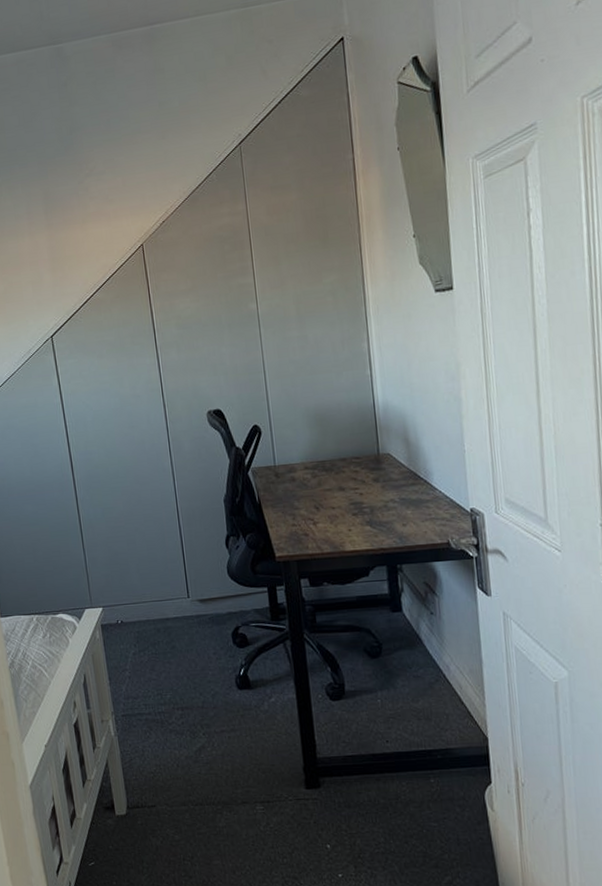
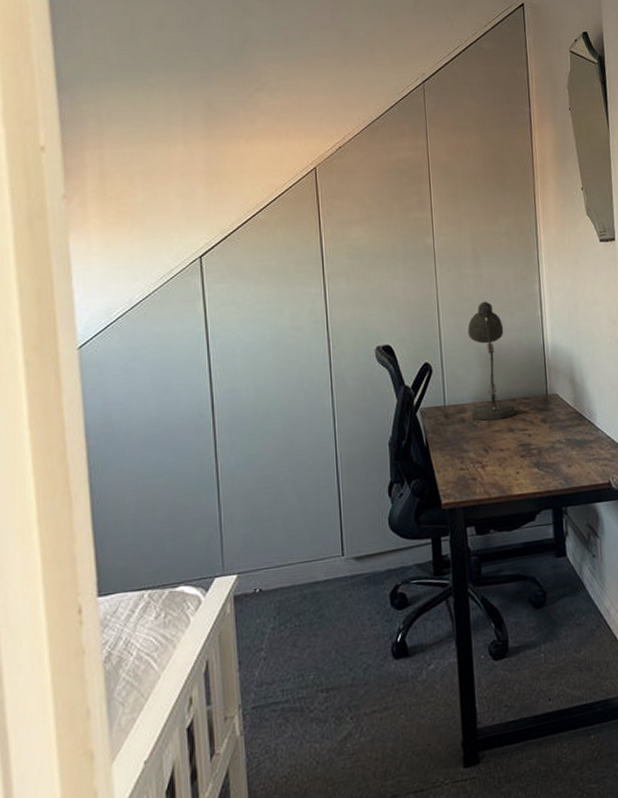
desk lamp: none [294,362,346,480] -> present [467,301,516,421]

